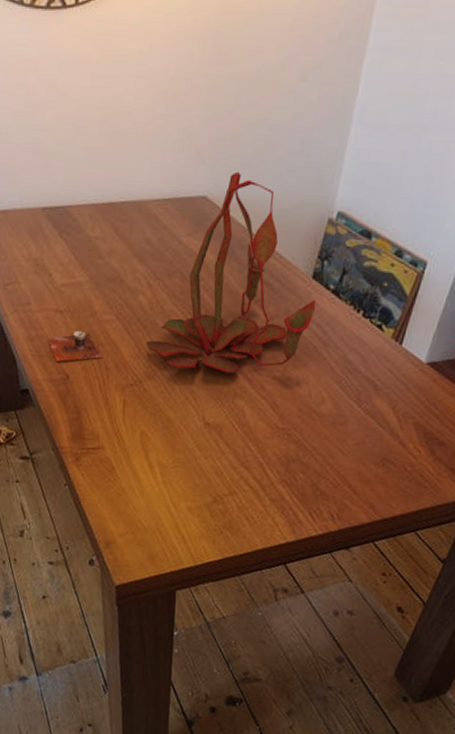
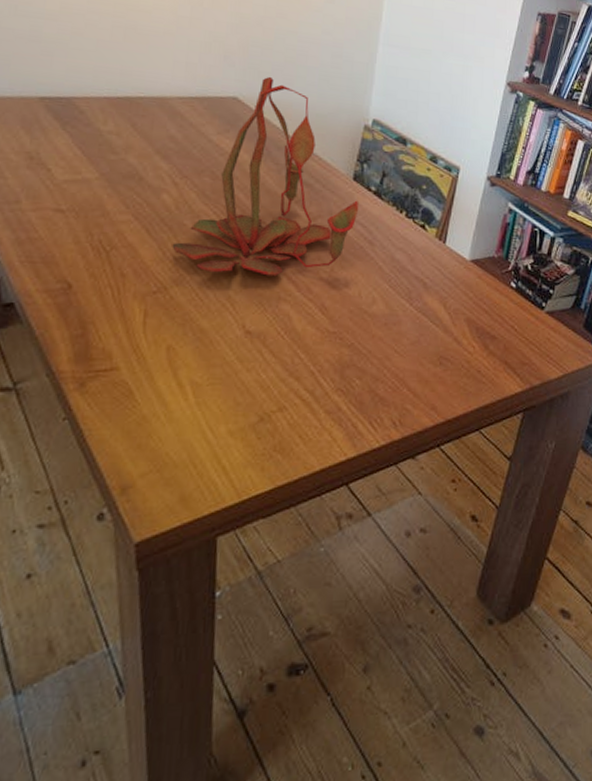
cup: present [47,330,103,362] -> none [42,232,117,269]

